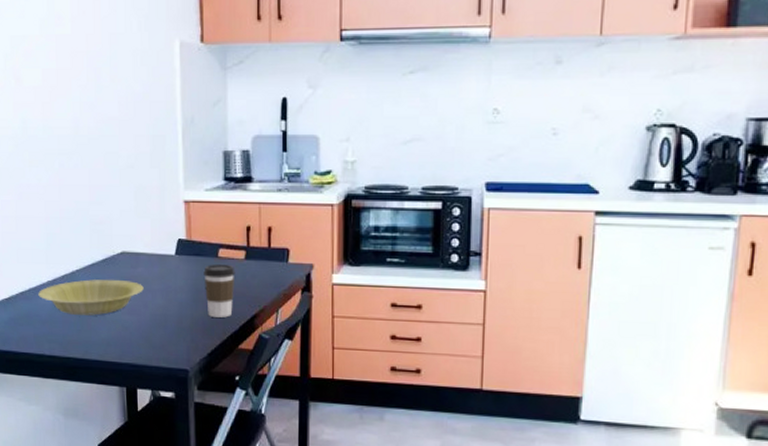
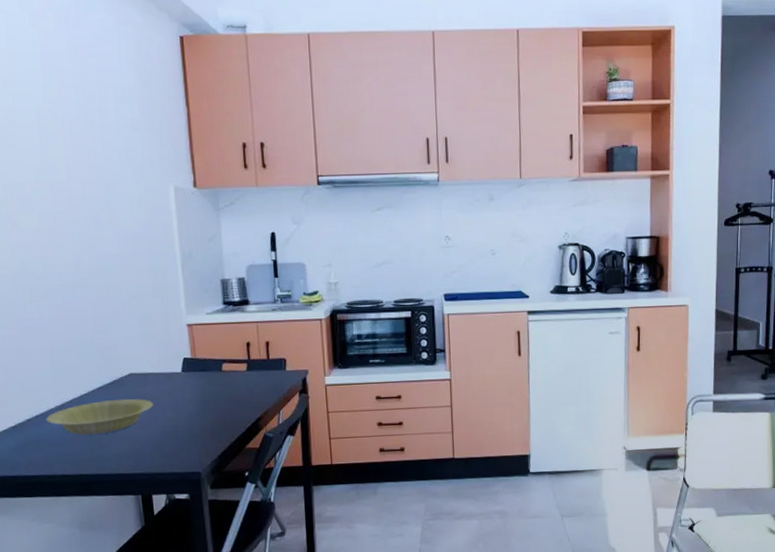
coffee cup: present [203,263,235,318] -> none [209,376,239,423]

